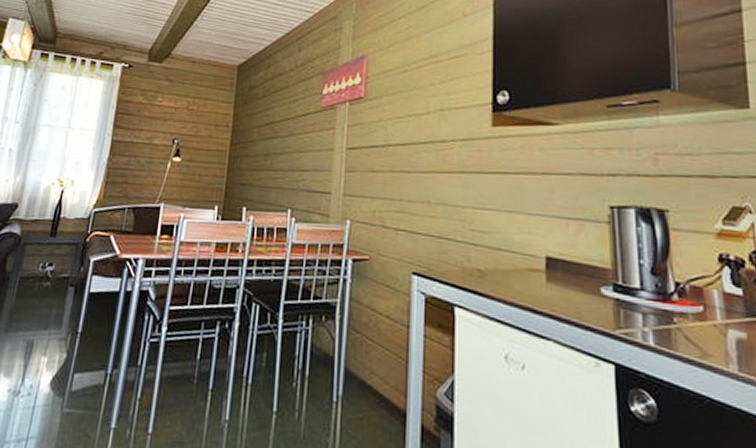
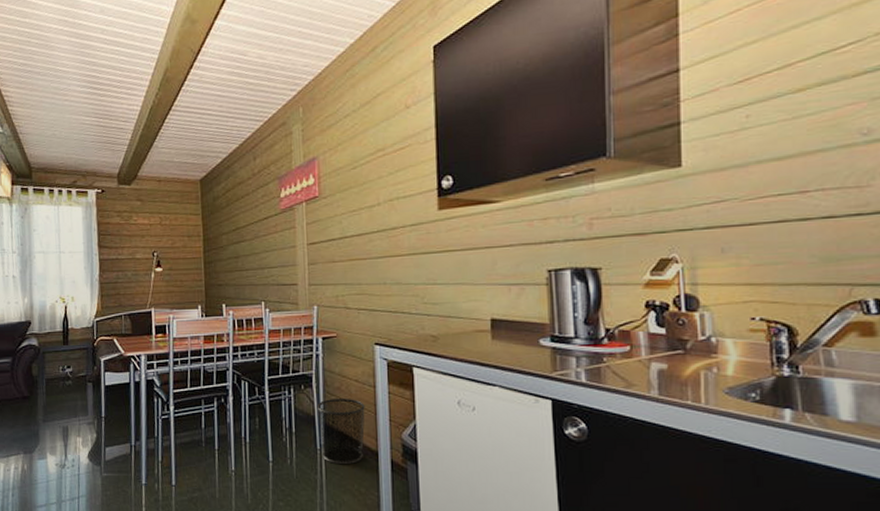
waste bin: none [337,336,395,427] -> present [316,398,365,465]

